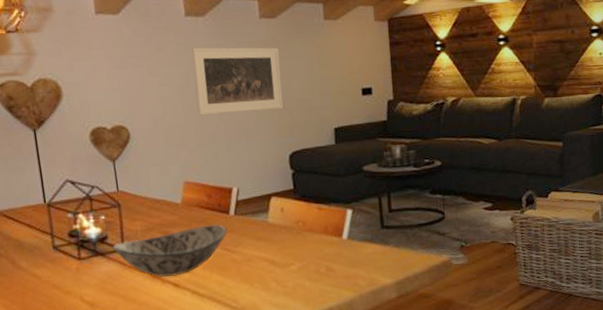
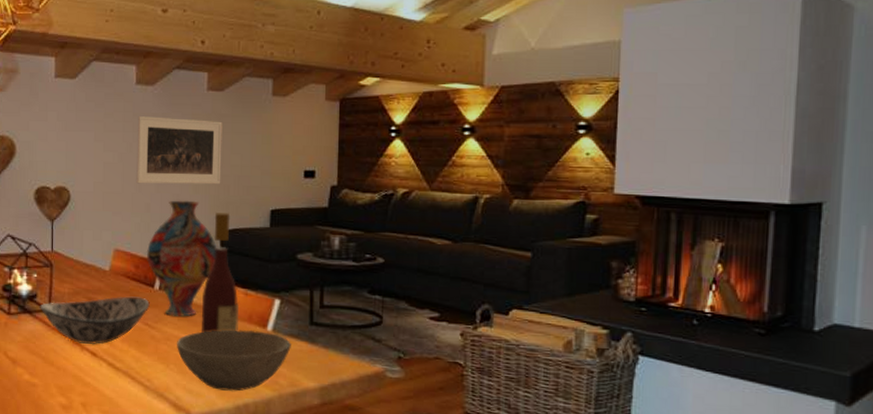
vase: none [217,126,287,238] -> present [146,200,217,317]
bowl: none [258,240,366,300] -> present [177,329,291,391]
wine bottle: none [277,135,316,250] -> present [201,213,240,333]

